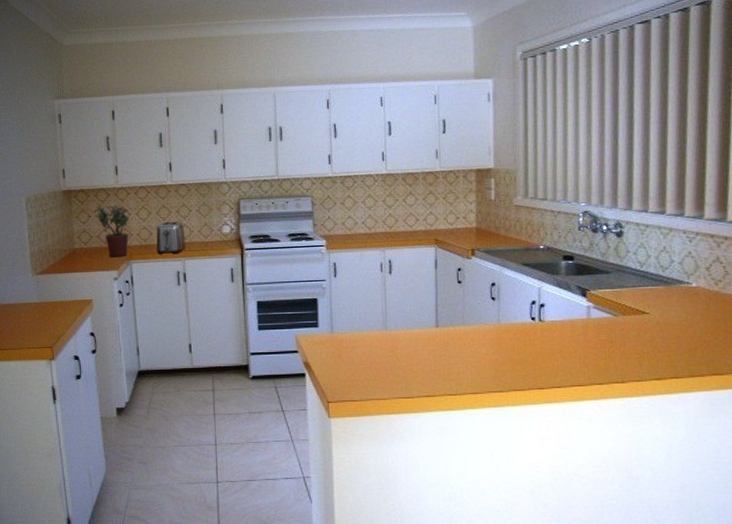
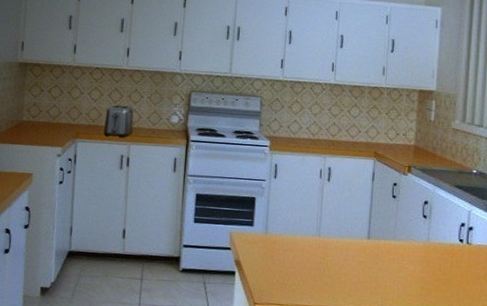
potted plant: present [94,204,130,258] -> none [47,80,82,135]

